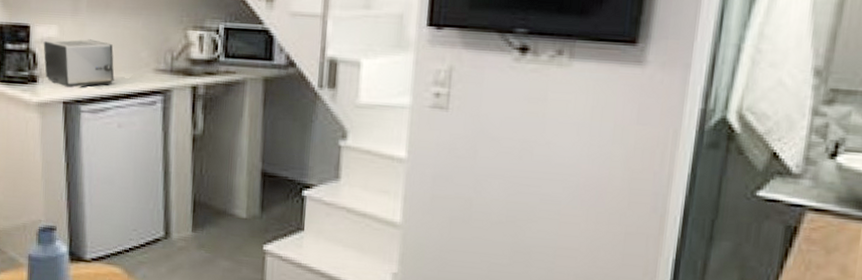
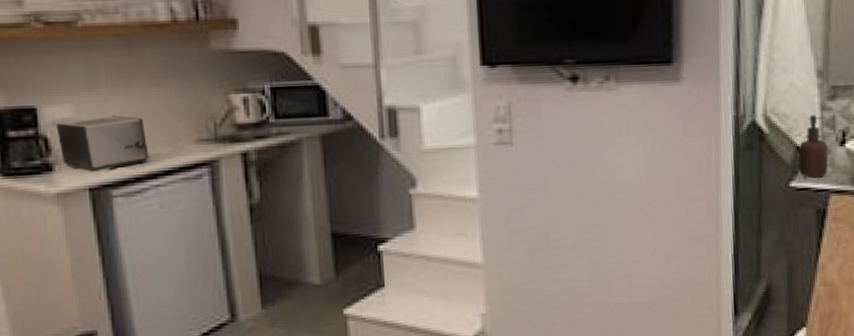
soap dispenser: none [771,118,818,191] -> present [798,114,829,179]

